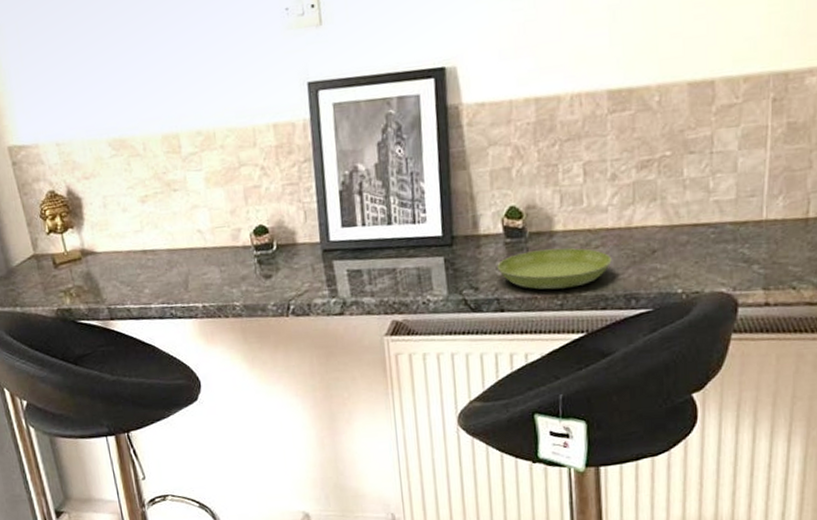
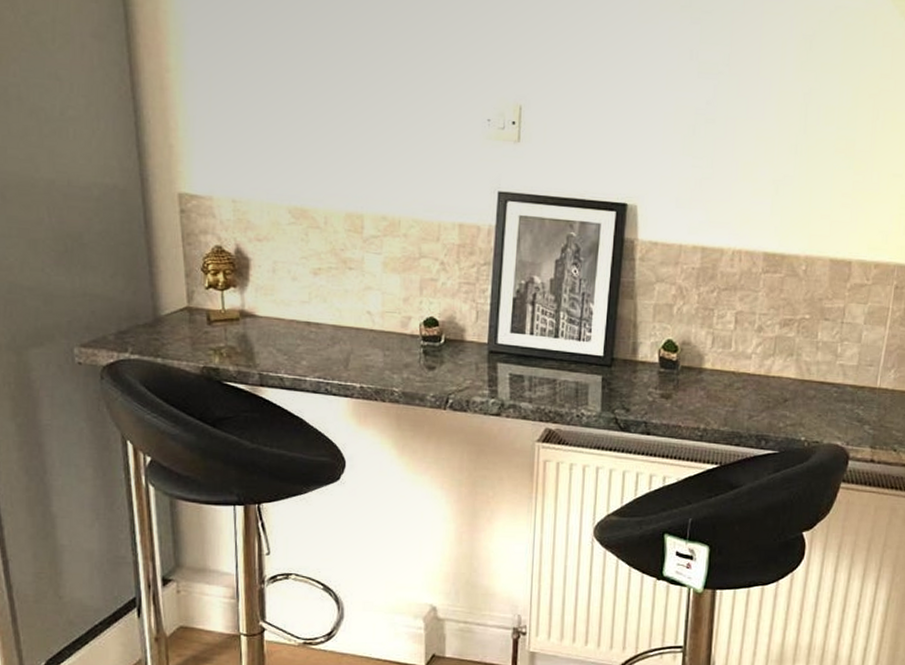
saucer: present [497,248,612,290] -> none [649,383,750,422]

